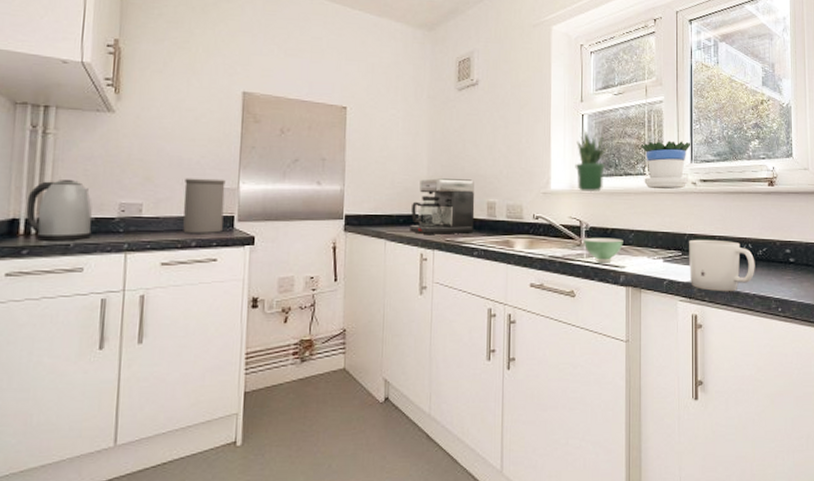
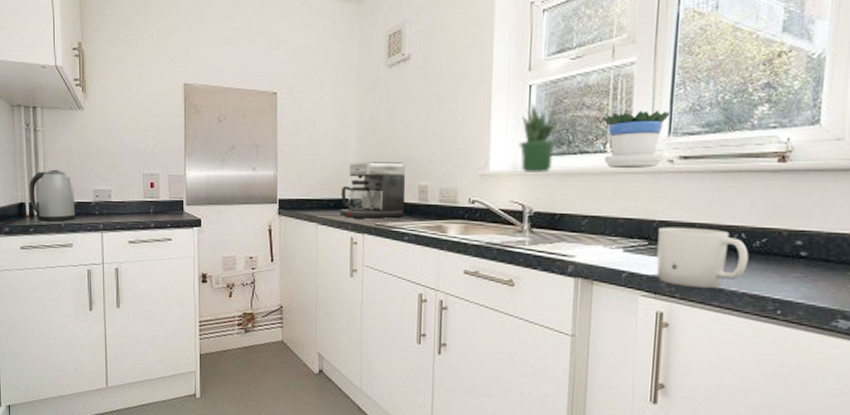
canister: present [183,178,226,233] -> none [142,166,174,216]
bowl: present [583,237,623,263] -> none [525,223,574,252]

